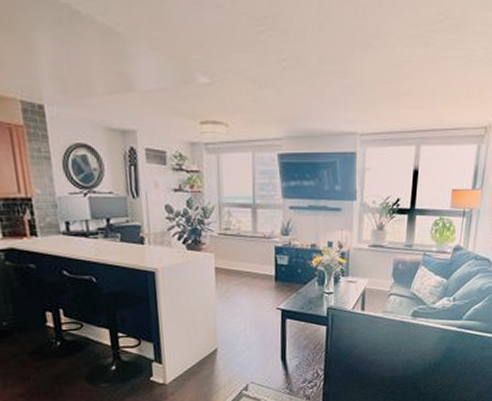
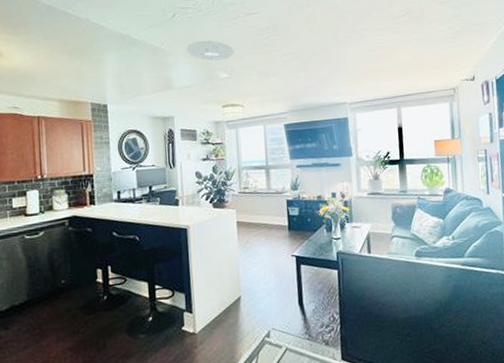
architectural model: none [152,24,217,58] -> present [186,40,234,61]

